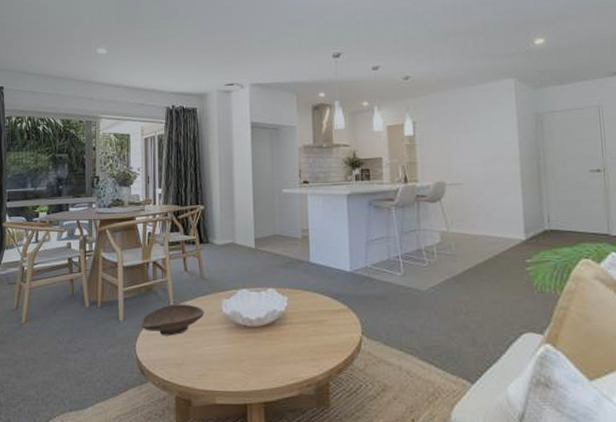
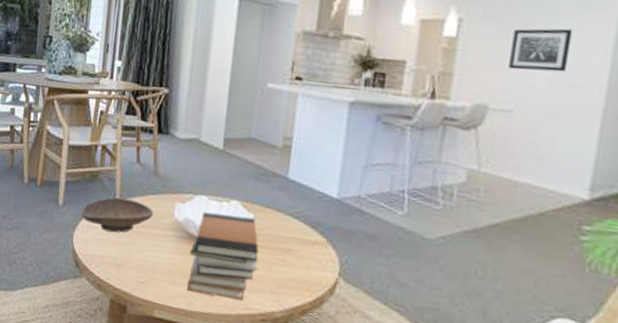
book stack: none [240,300,297,375] -> present [187,211,259,300]
wall art: none [452,120,492,154] -> present [508,28,573,72]

